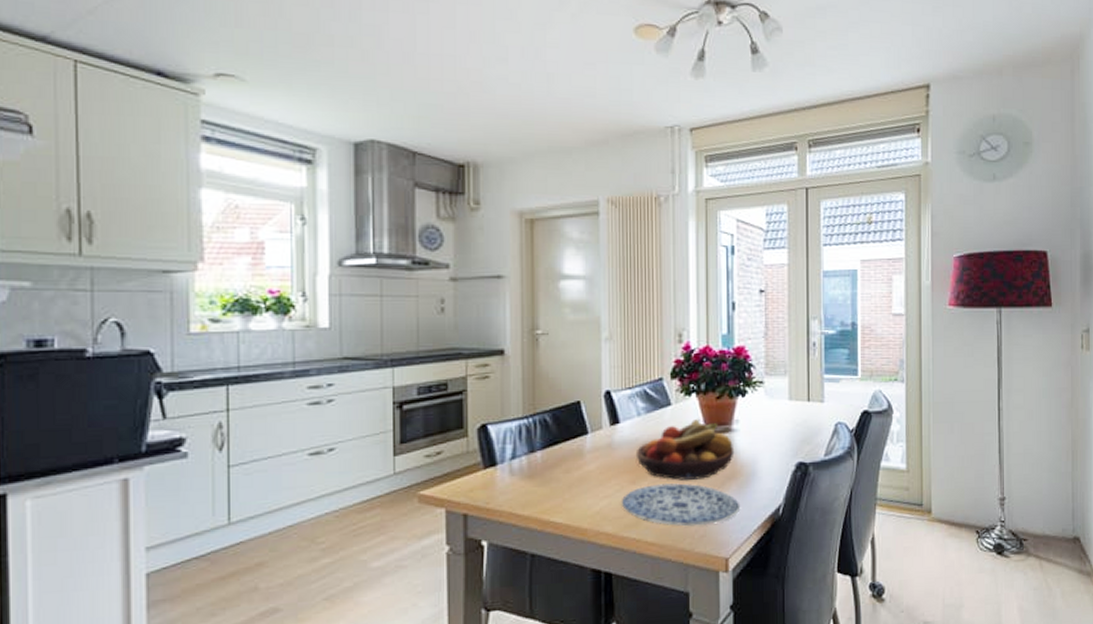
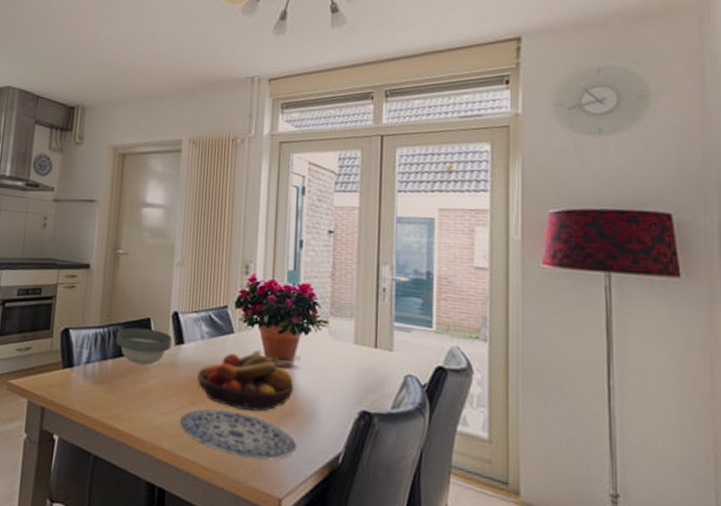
bowl: none [543,412,606,451] -> present [115,327,172,365]

